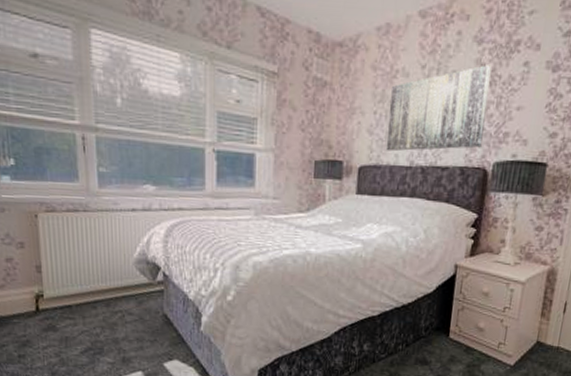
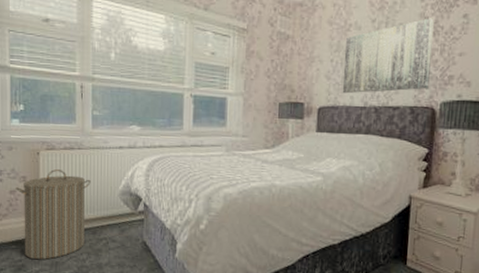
laundry hamper: none [12,234,101,335] -> present [15,169,91,260]

